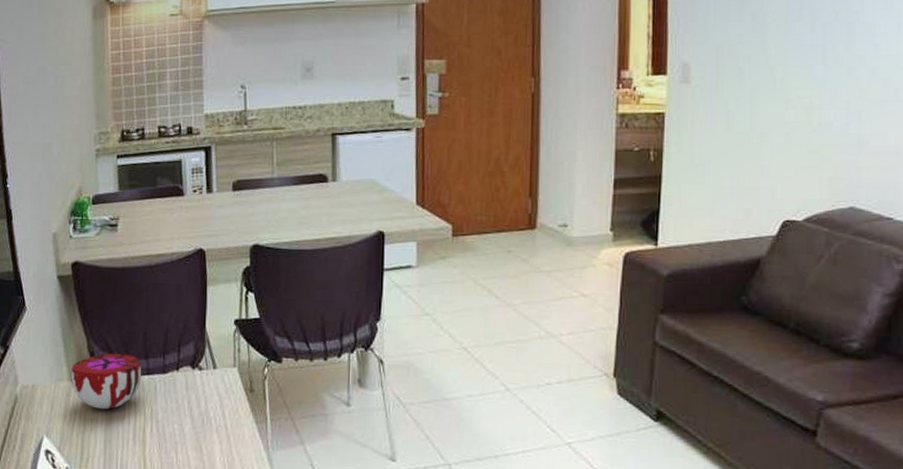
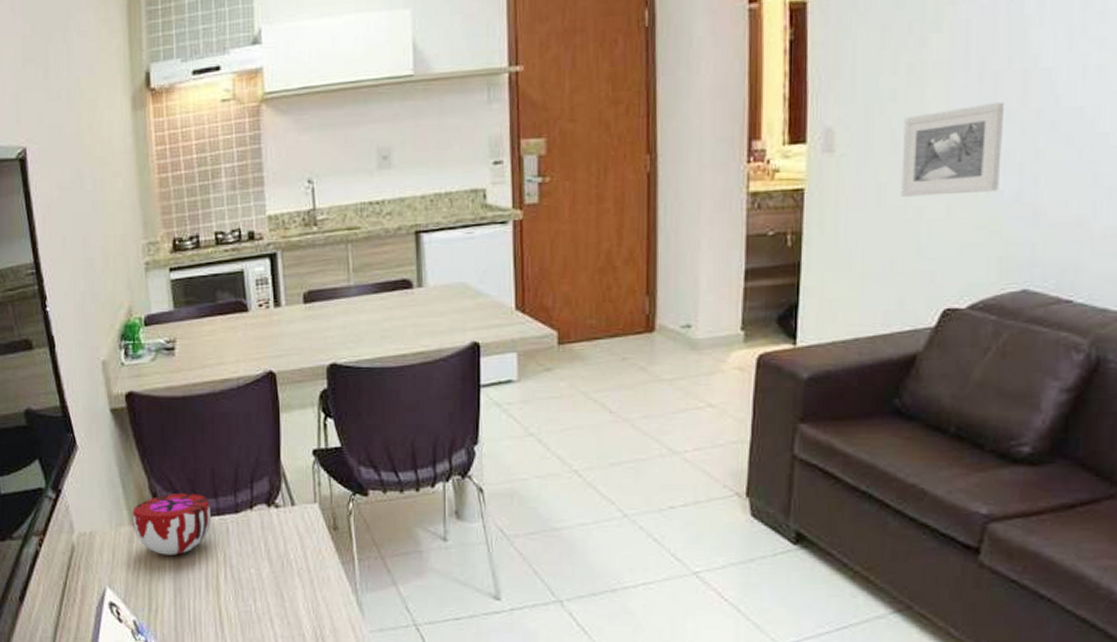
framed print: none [746,48,833,124] -> present [901,102,1005,197]

